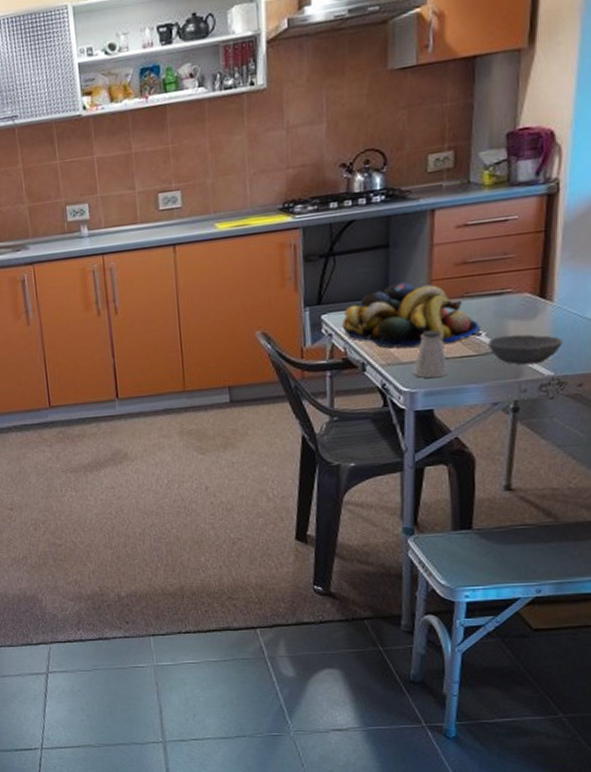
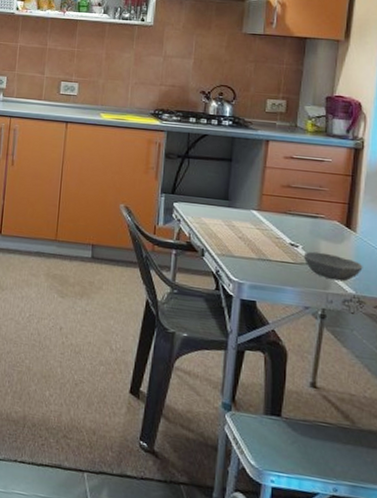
fruit bowl: present [342,282,480,349] -> none [189,190,298,249]
saltshaker: present [413,329,449,379] -> none [242,233,271,276]

